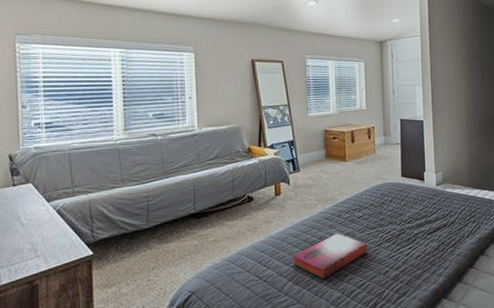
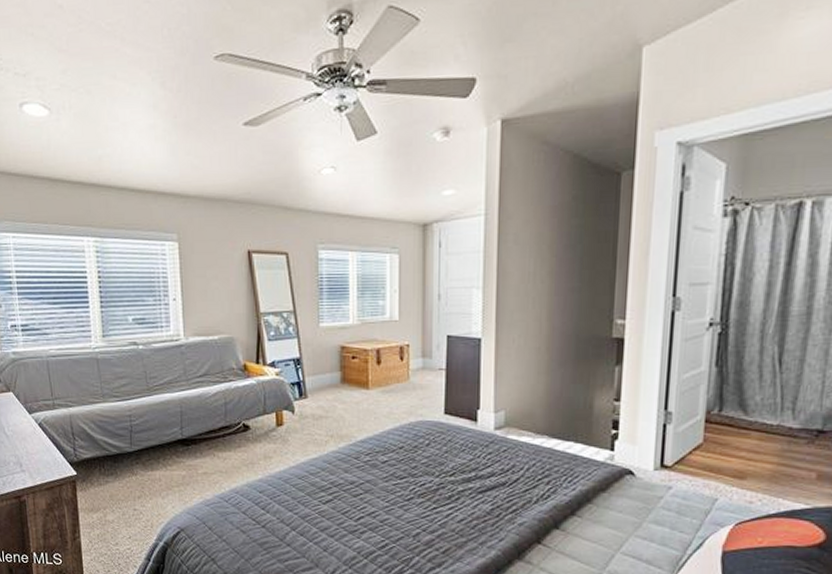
hardback book: present [293,233,368,280] -> none [297,479,393,534]

